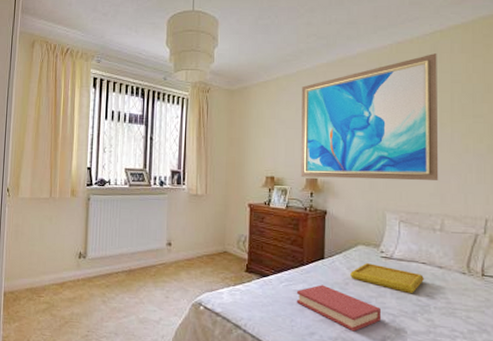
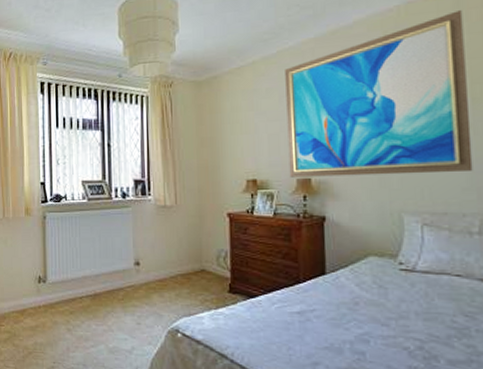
hardback book: present [296,284,382,332] -> none [292,305,405,361]
serving tray: present [349,263,425,294] -> none [359,278,461,314]

